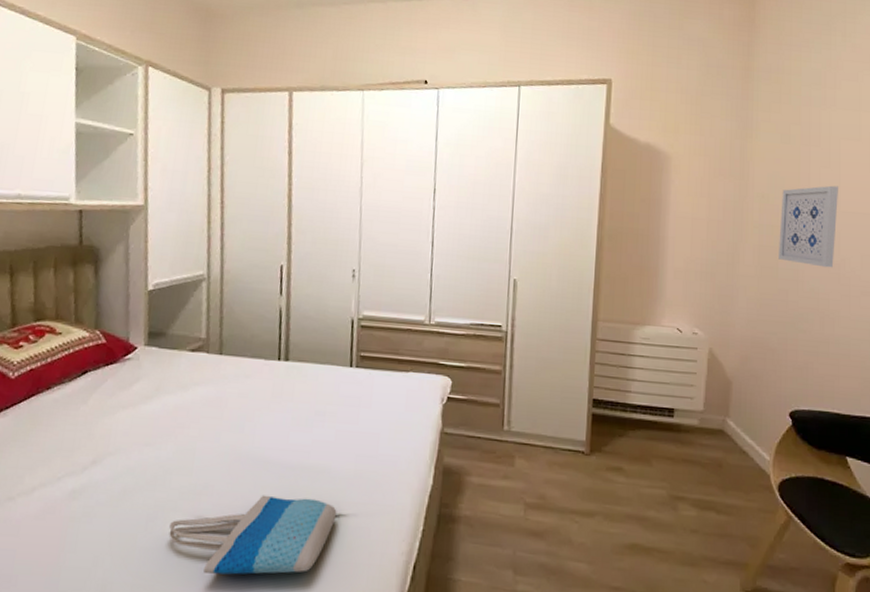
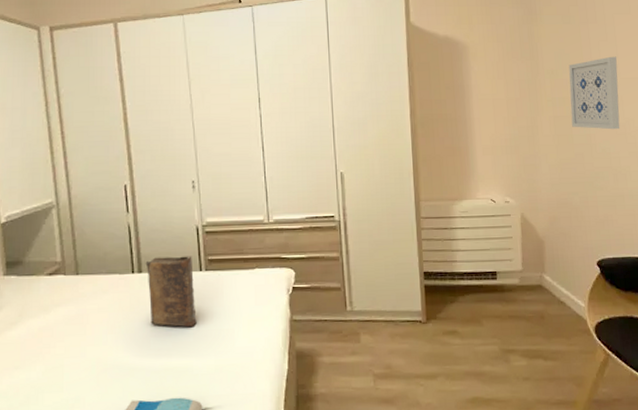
book: none [292,346,344,425] -> present [145,254,197,327]

